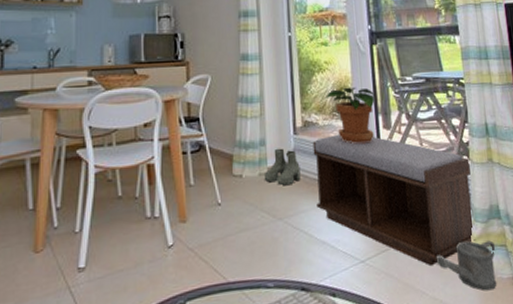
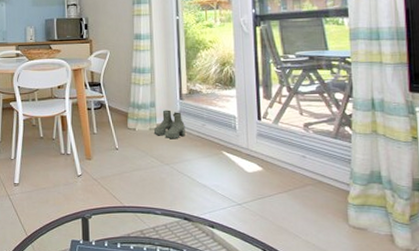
bench: present [312,134,476,267] -> none [196,101,354,216]
potted plant: present [326,86,375,144] -> none [209,62,257,111]
watering can: present [436,240,497,291] -> none [310,198,374,243]

